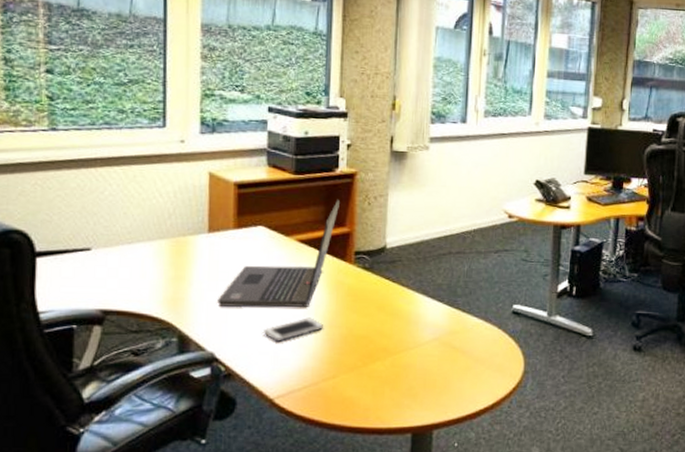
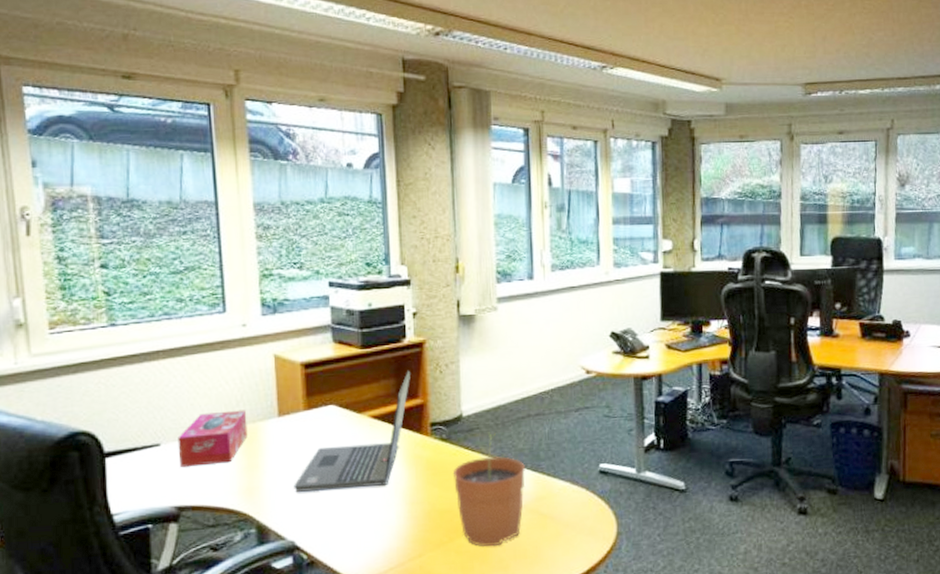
tissue box: none [108,222,178,273] -> present [177,410,248,467]
cell phone: present [264,317,323,342] -> none [344,496,404,524]
plant pot: none [372,266,442,375] -> present [452,433,526,548]

